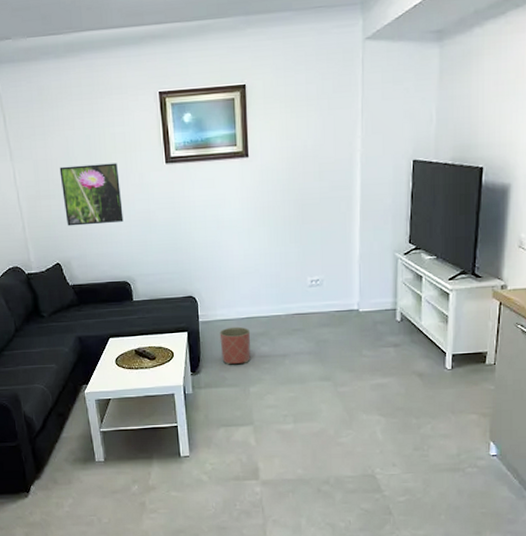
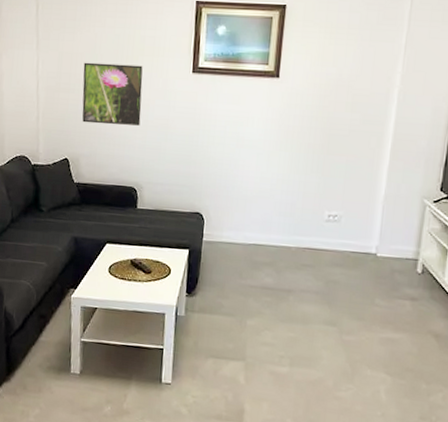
planter: present [219,326,251,365] -> none [221,251,256,293]

